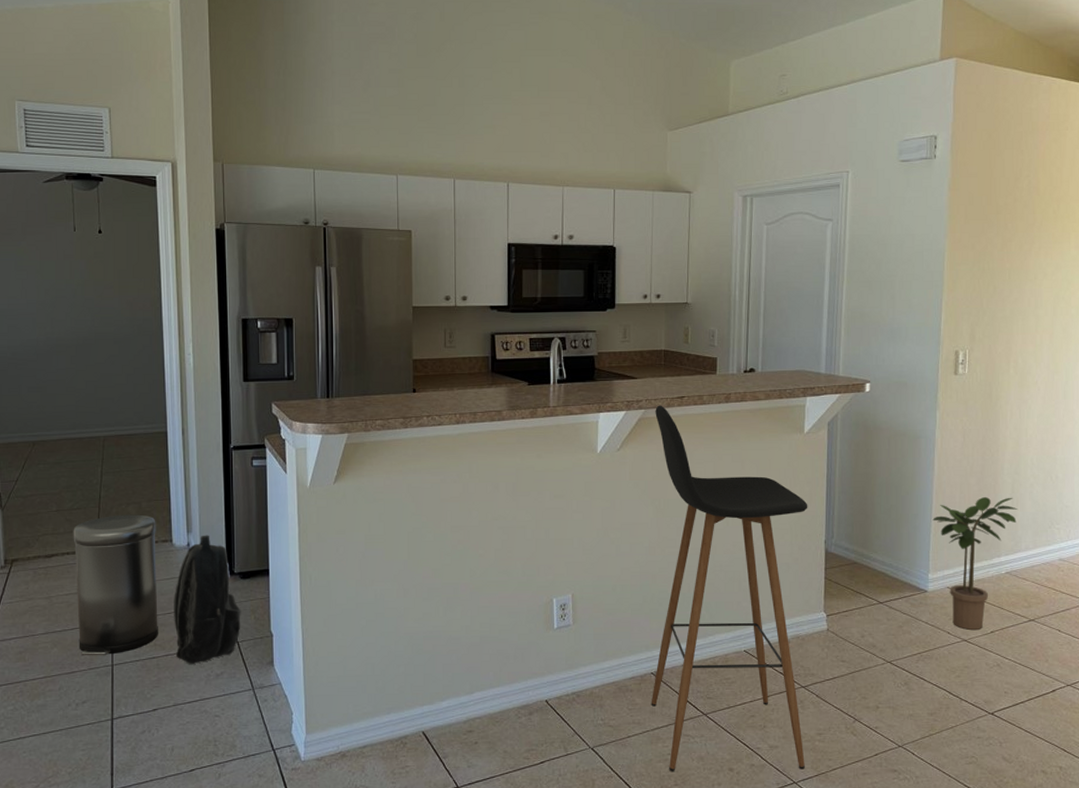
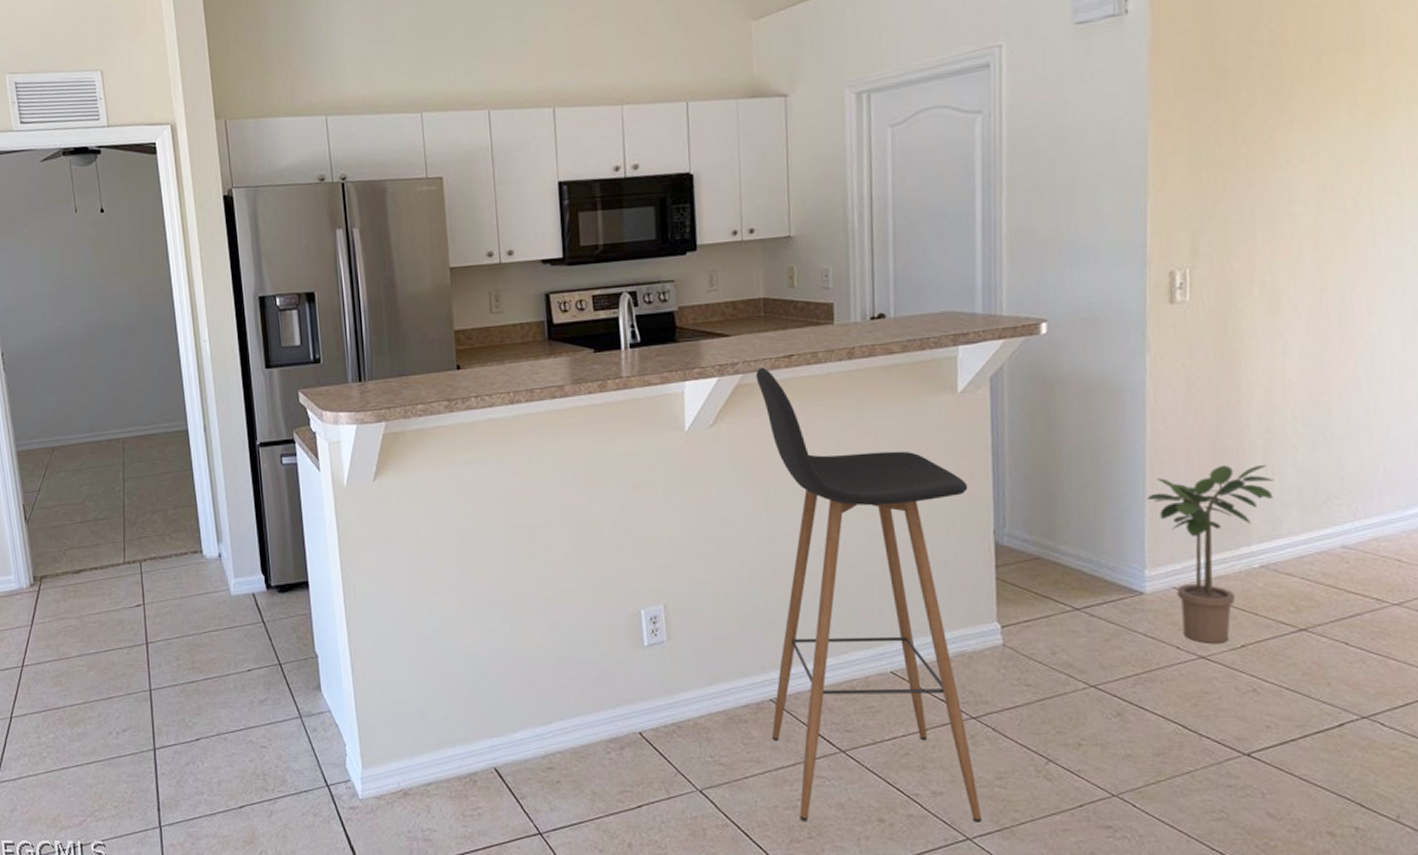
pedal bin: present [73,514,158,656] -> none [99,523,195,681]
backpack: present [174,535,241,665] -> none [208,544,283,690]

